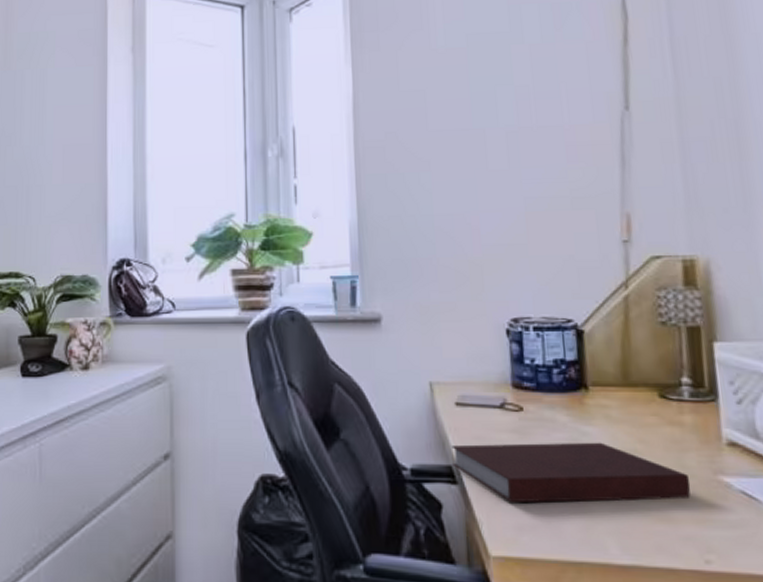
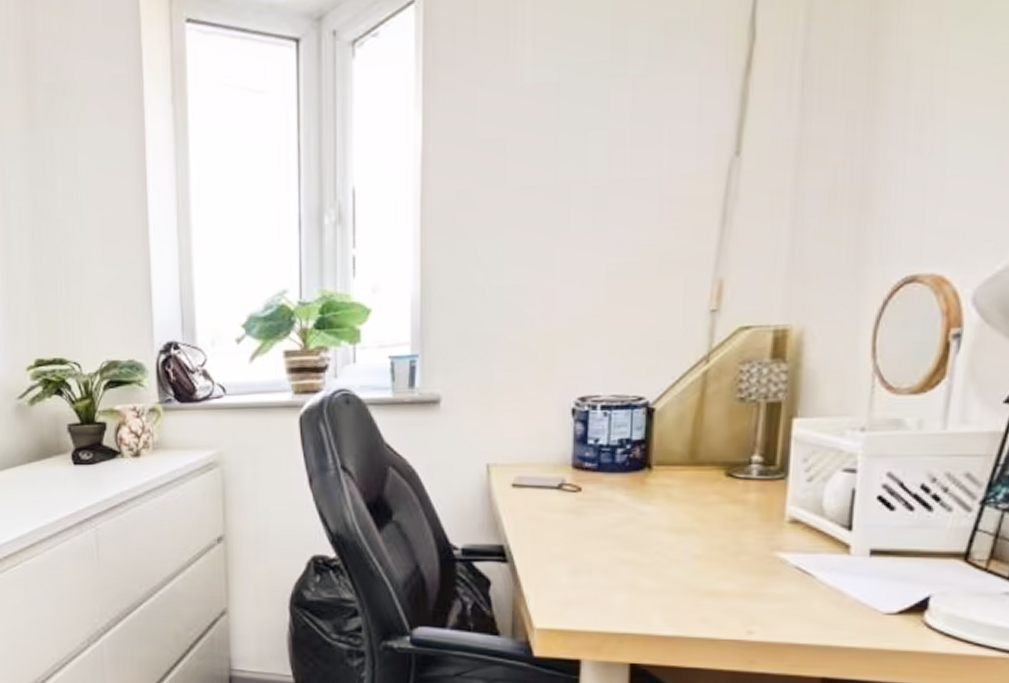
notebook: present [451,442,691,504] -> none [503,521,745,580]

